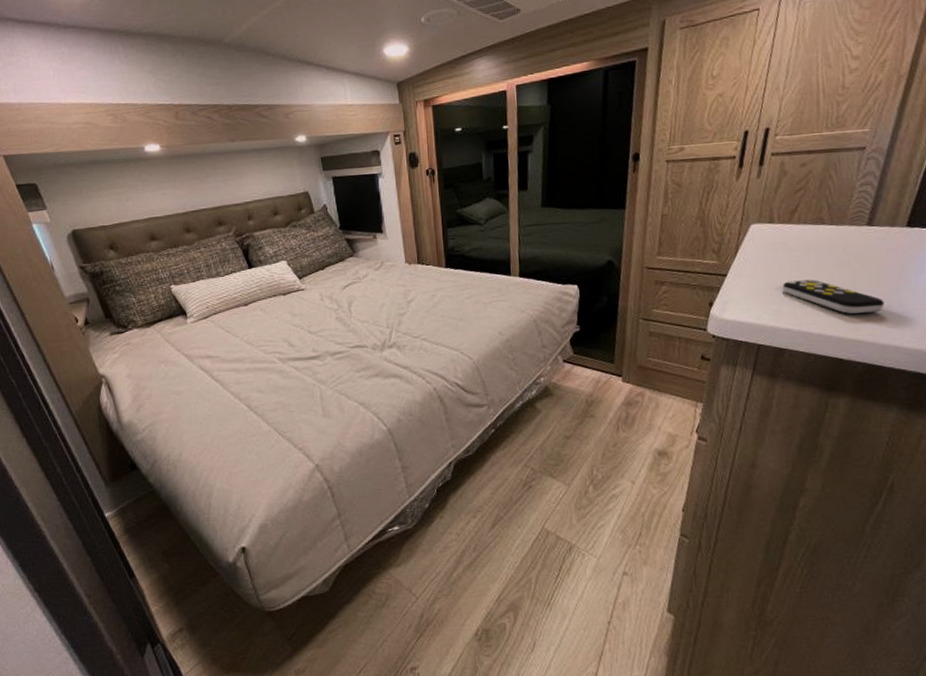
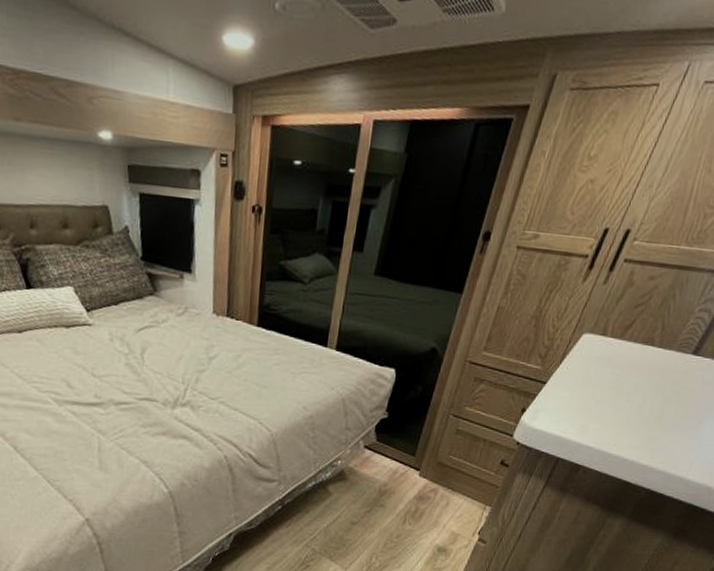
remote control: present [782,278,885,314] -> none [595,398,684,442]

